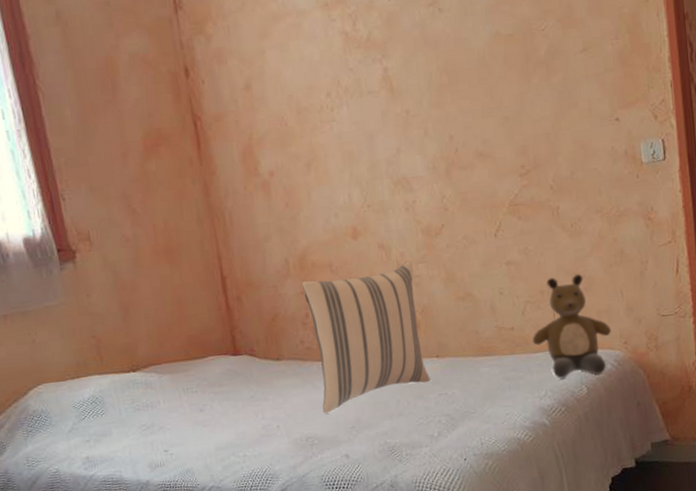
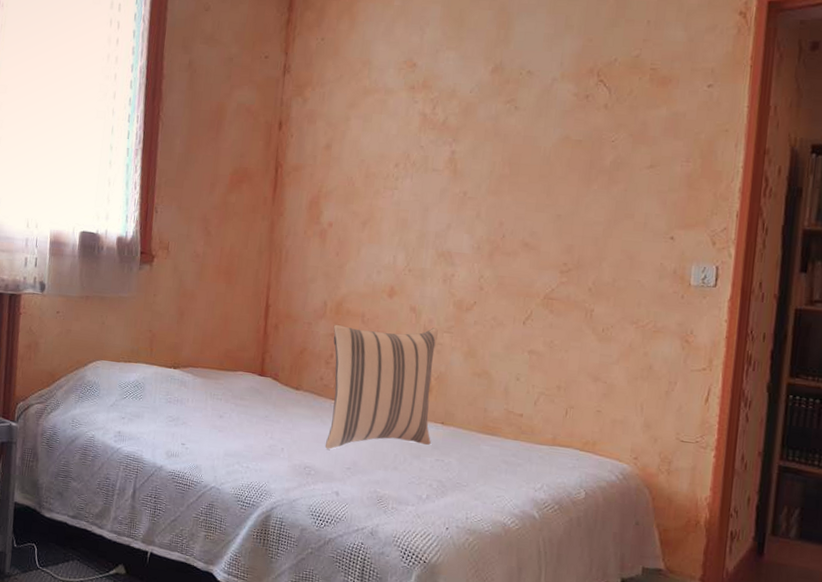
bear: present [532,273,612,379] -> none [539,376,624,482]

